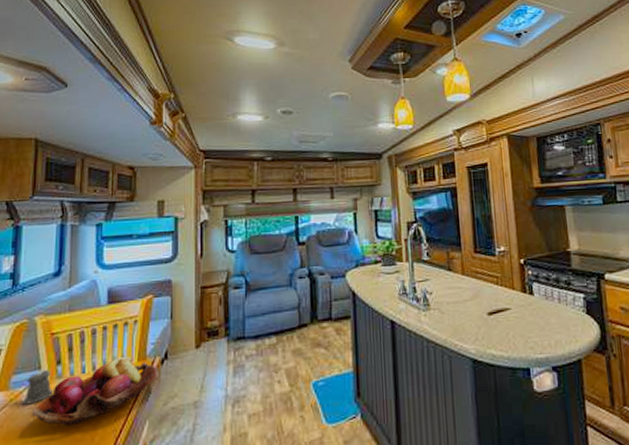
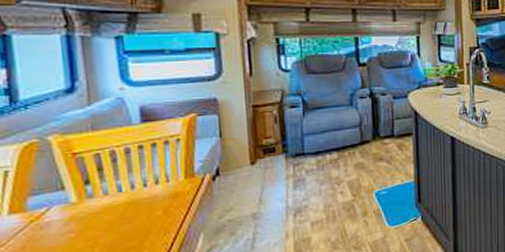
pepper shaker: present [11,369,54,405] -> none [28,189,86,226]
fruit basket: present [31,356,159,426] -> none [59,174,211,243]

